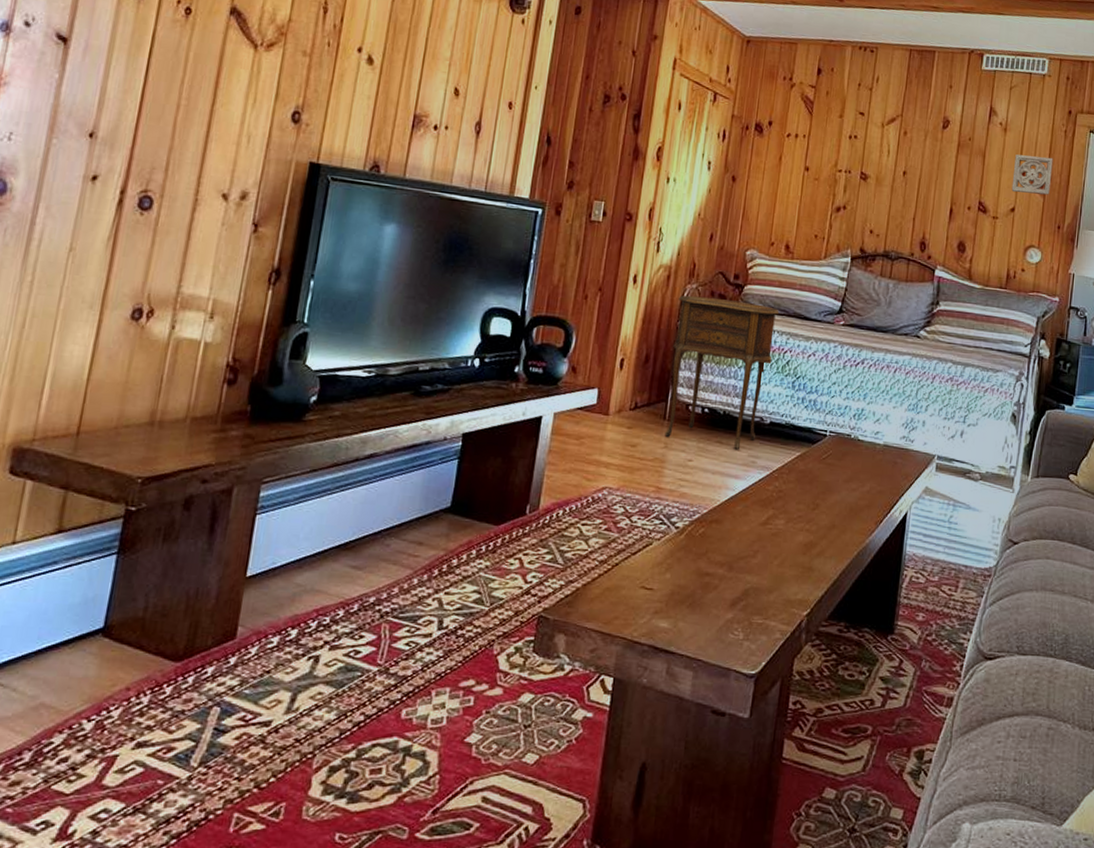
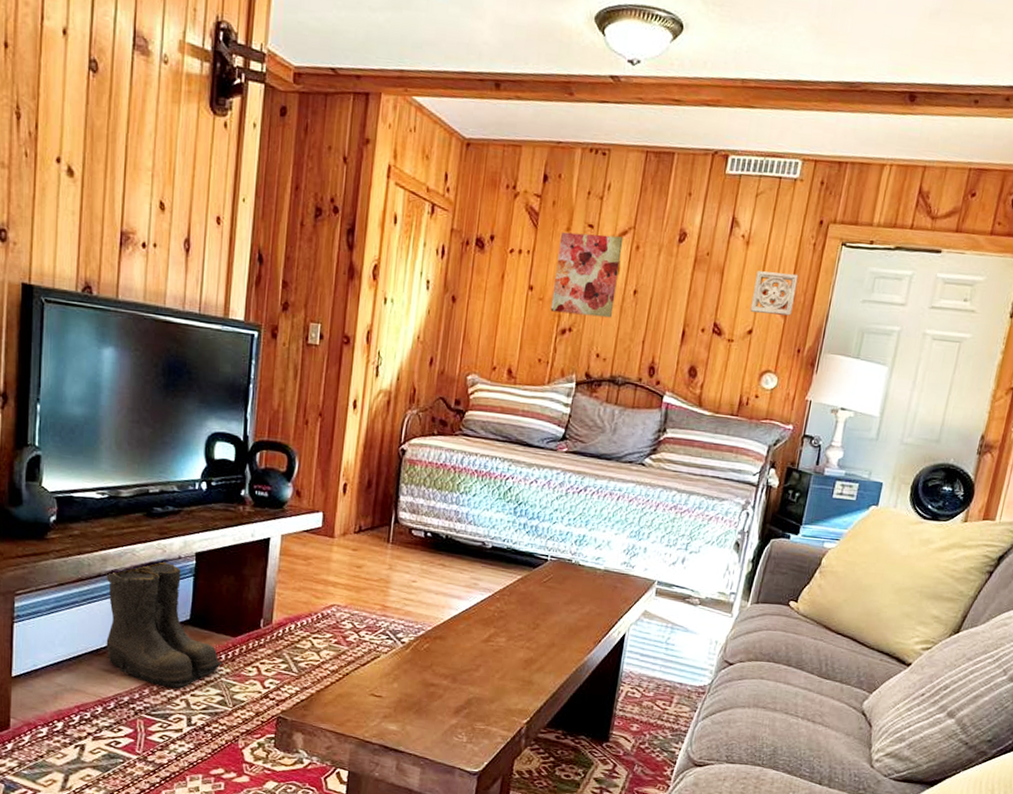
boots: none [355,443,484,586] -> present [106,561,224,688]
side table: present [665,295,780,450] -> none [389,421,502,573]
wall art: none [825,118,892,197] -> present [550,232,624,318]

